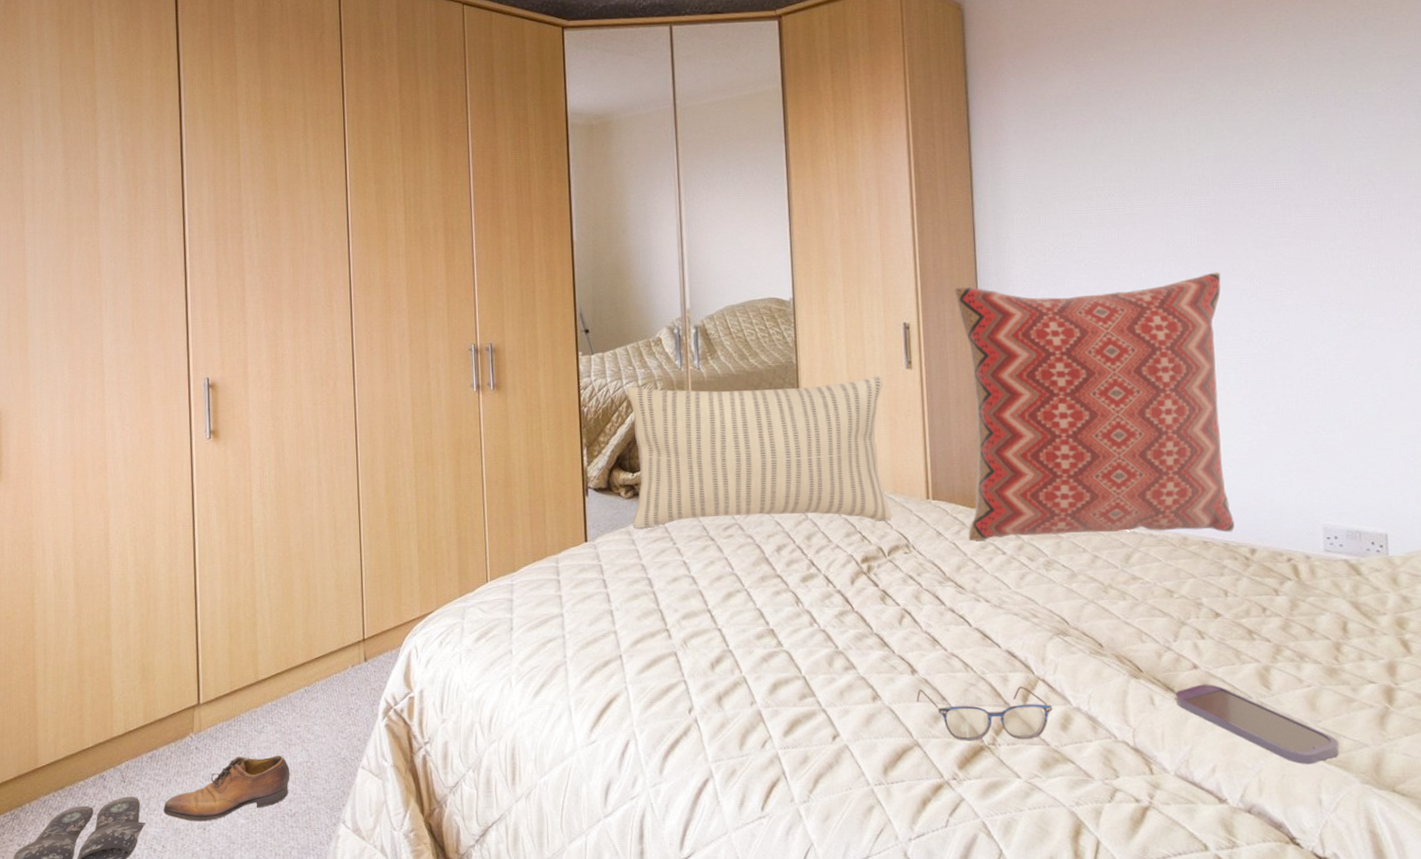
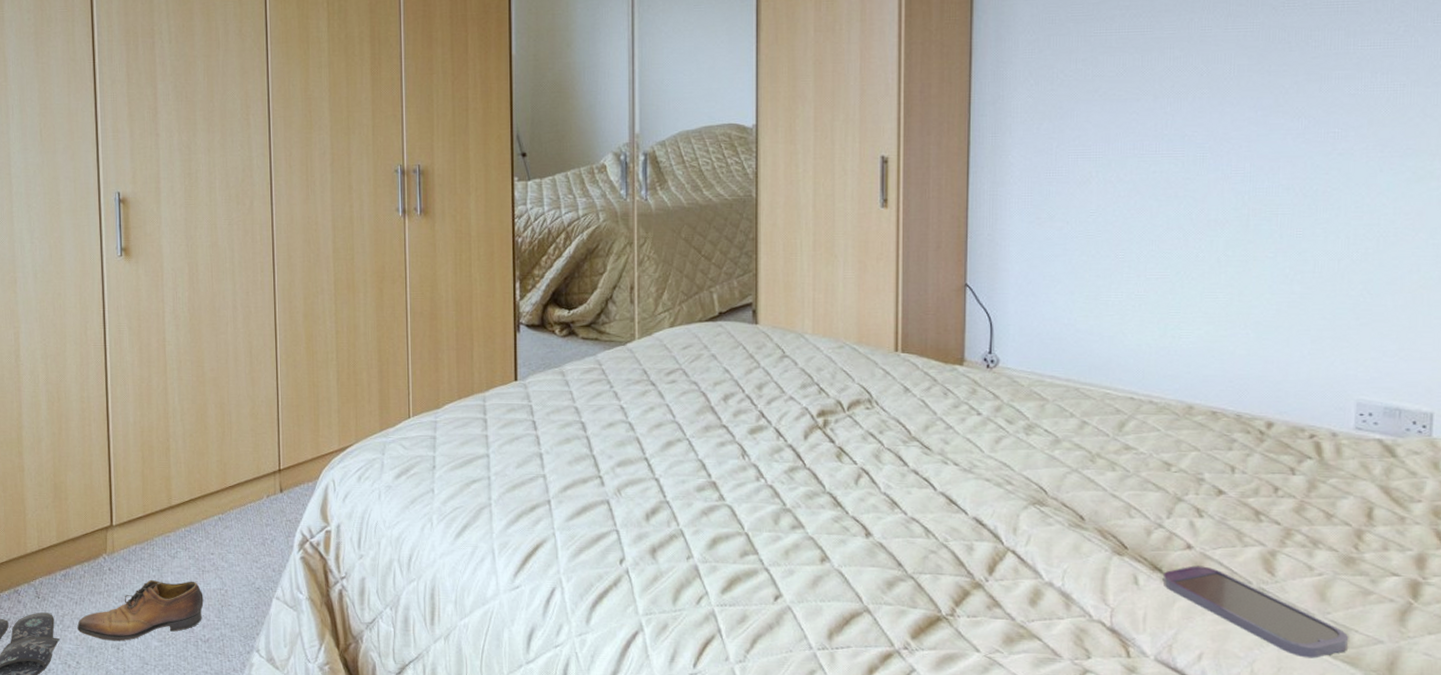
pillow: present [627,377,893,528] -> none [566,215,855,373]
glasses: present [916,686,1053,741] -> none [869,554,1021,612]
pillow: present [954,272,1235,541] -> none [940,108,1262,403]

